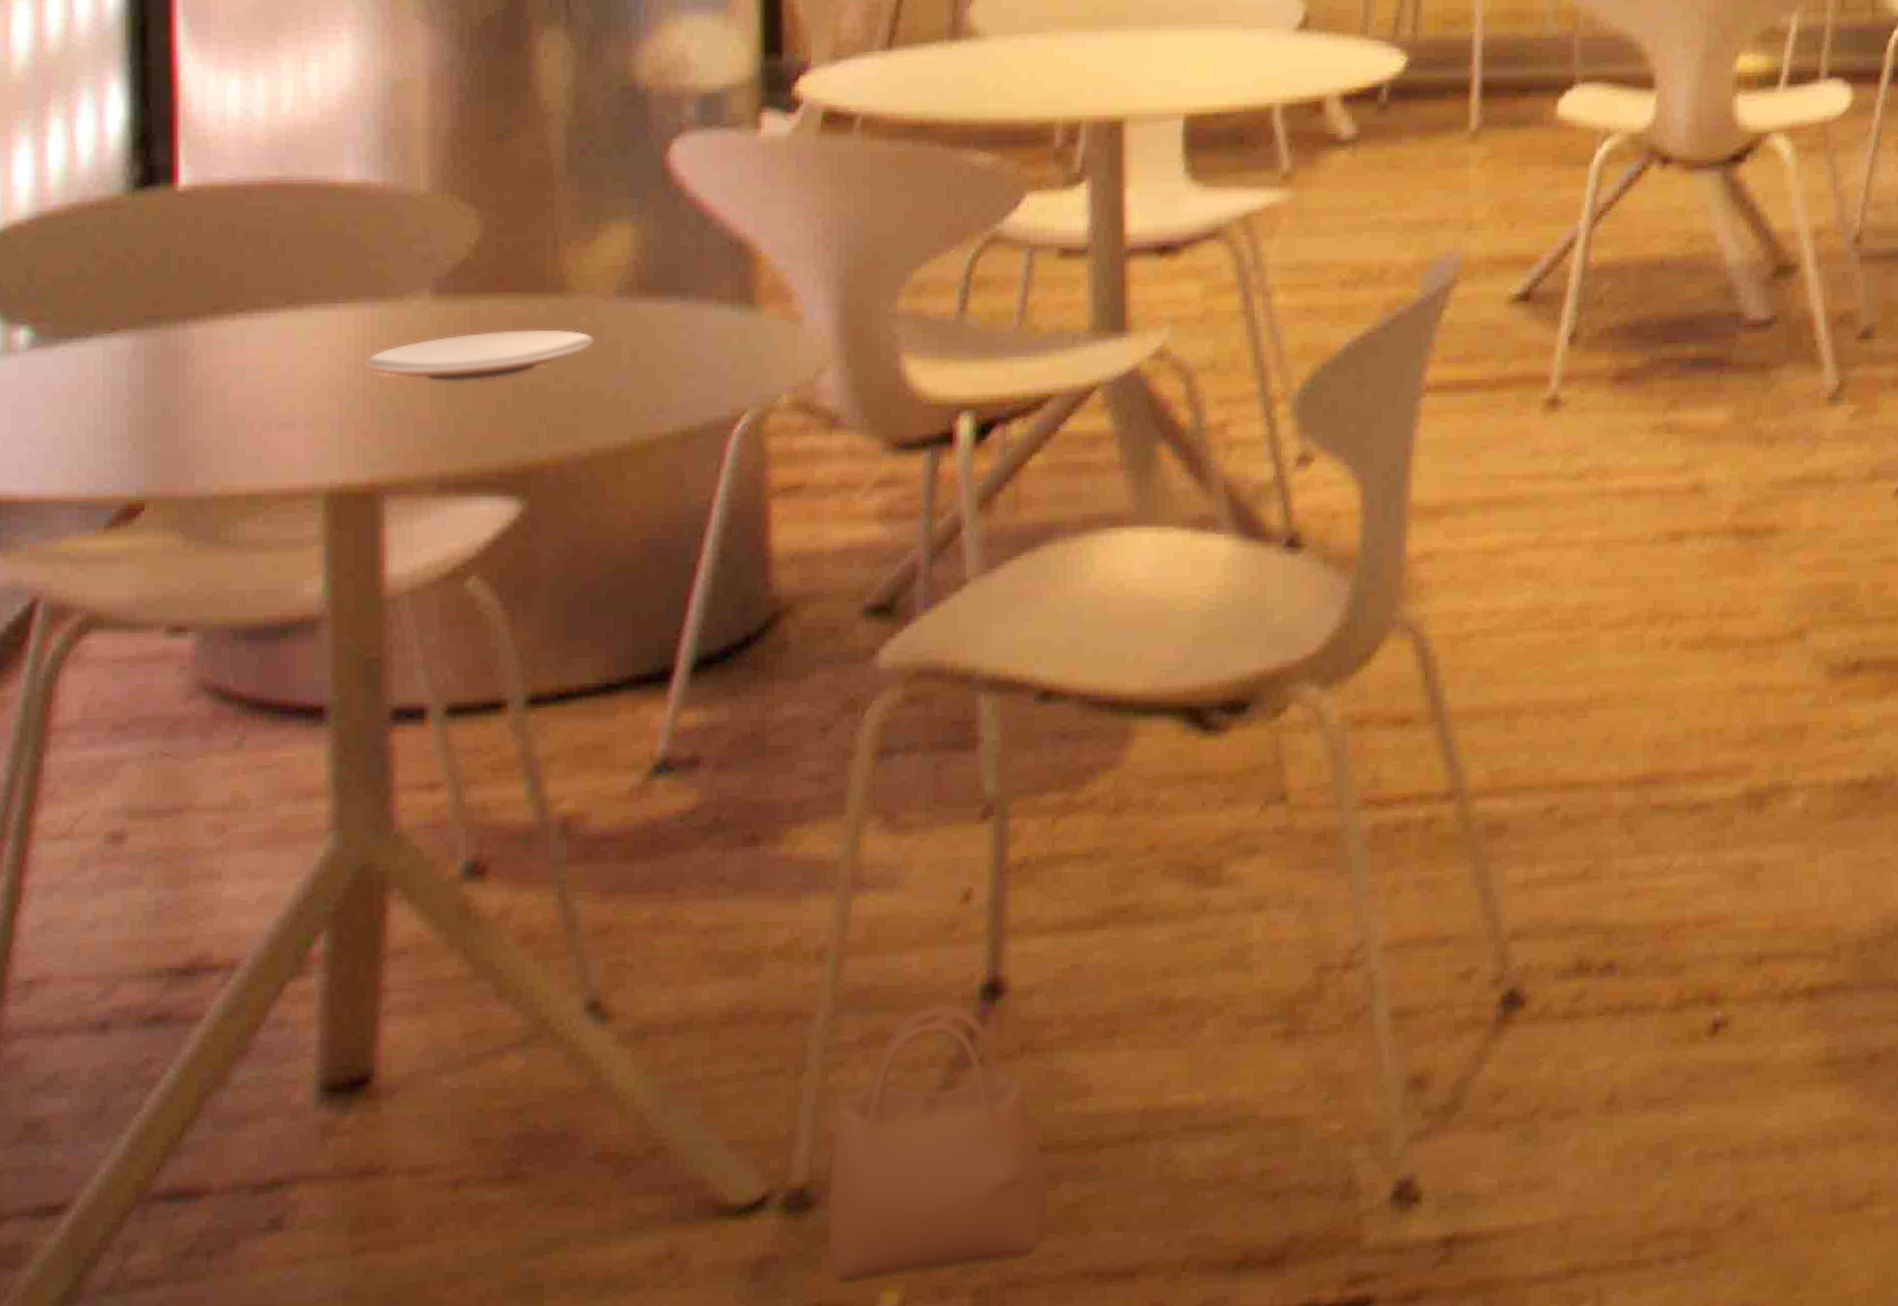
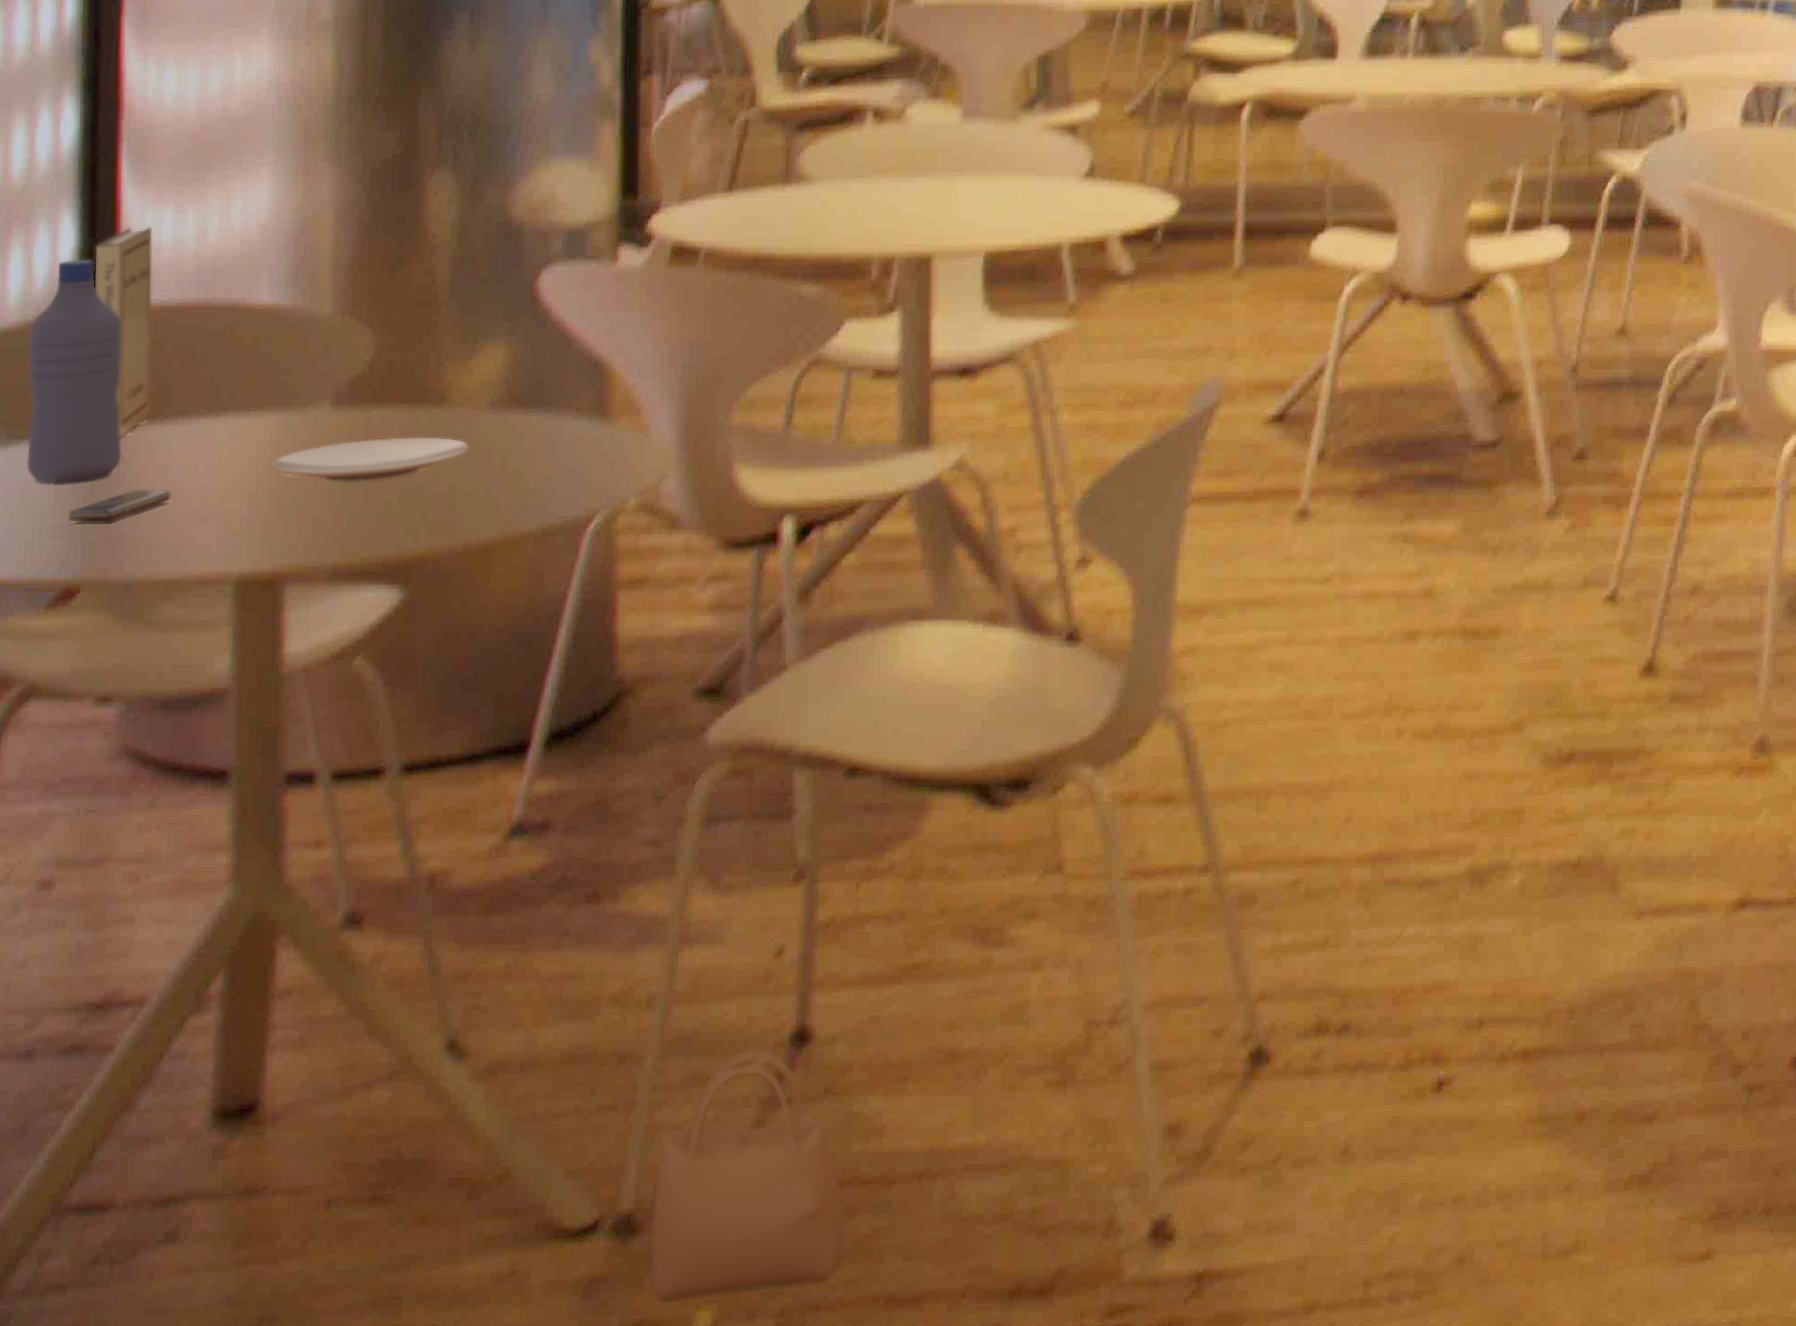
water bottle: none [73,132,188,388] -> present [27,259,122,484]
mobile phone: none [127,392,248,431] -> present [68,489,171,522]
book: none [148,95,222,338] -> present [94,226,154,441]

